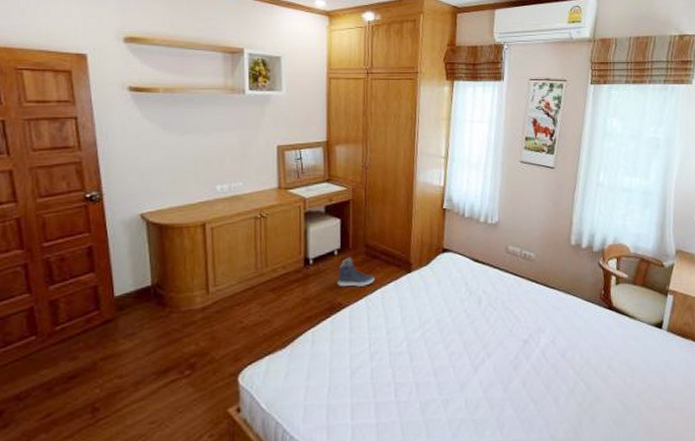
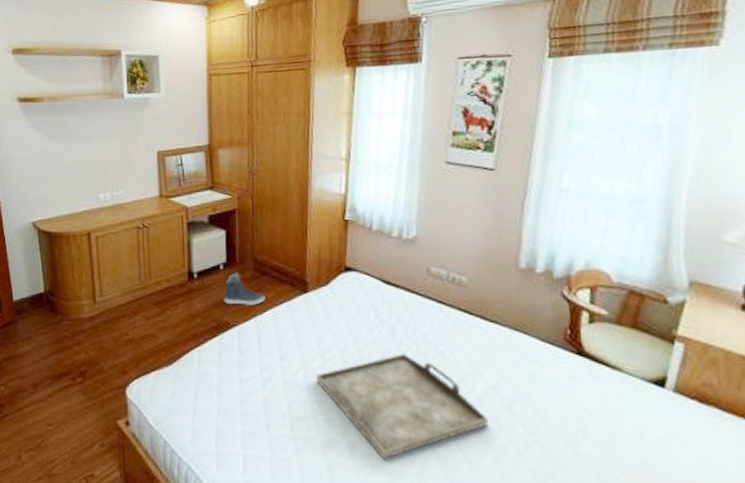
serving tray: none [416,319,549,411] -> present [315,354,489,460]

